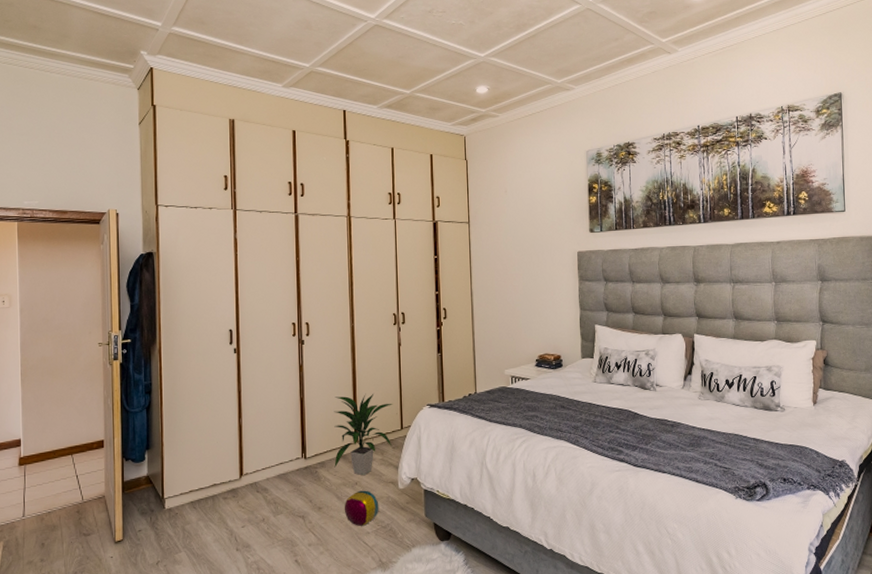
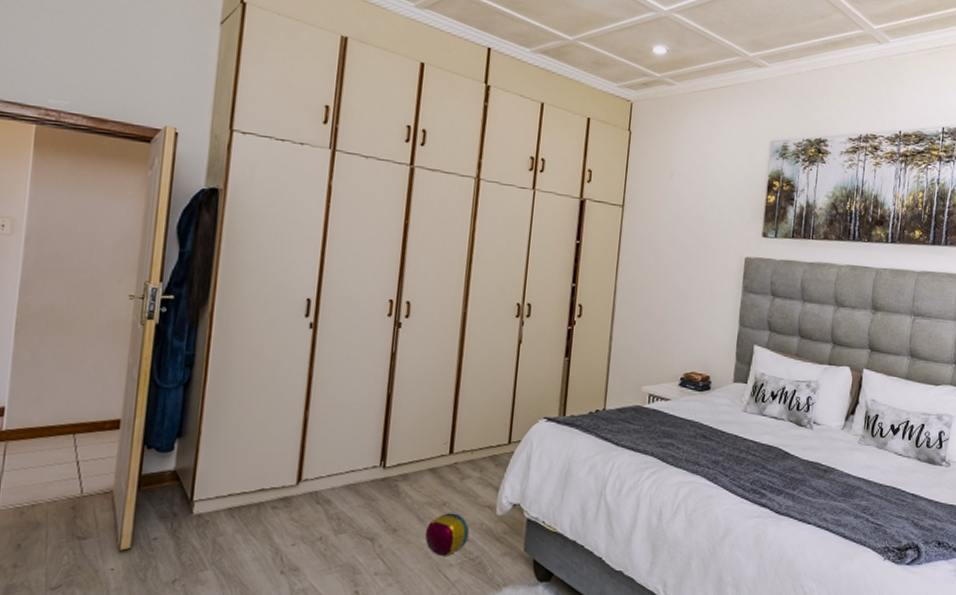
indoor plant: present [334,393,392,476] -> none [419,396,502,496]

